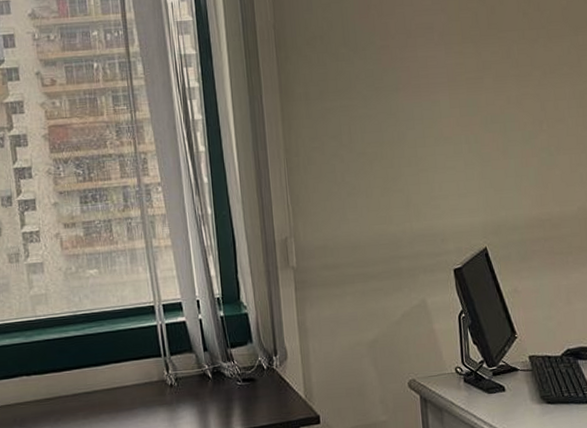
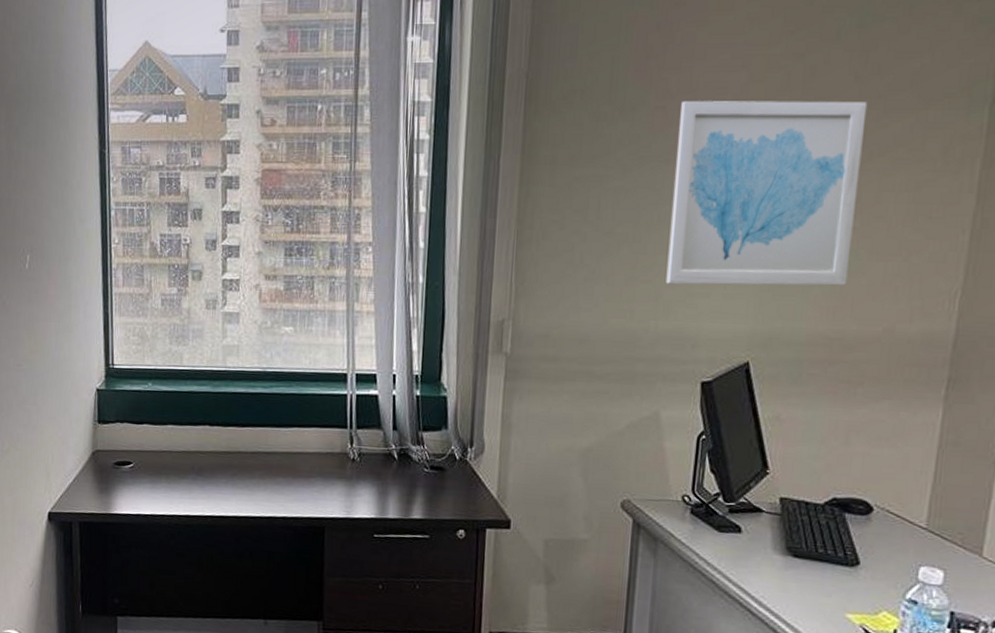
wall art: none [400,32,546,191] -> present [666,101,868,286]

